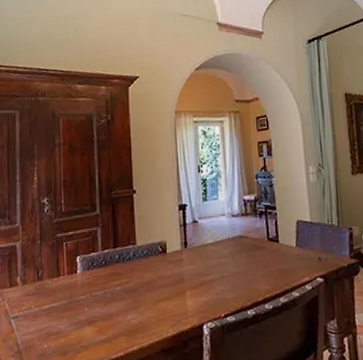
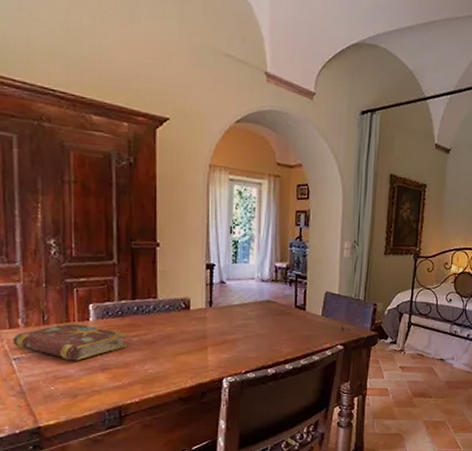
book: none [11,275,111,316] -> present [12,321,127,361]

